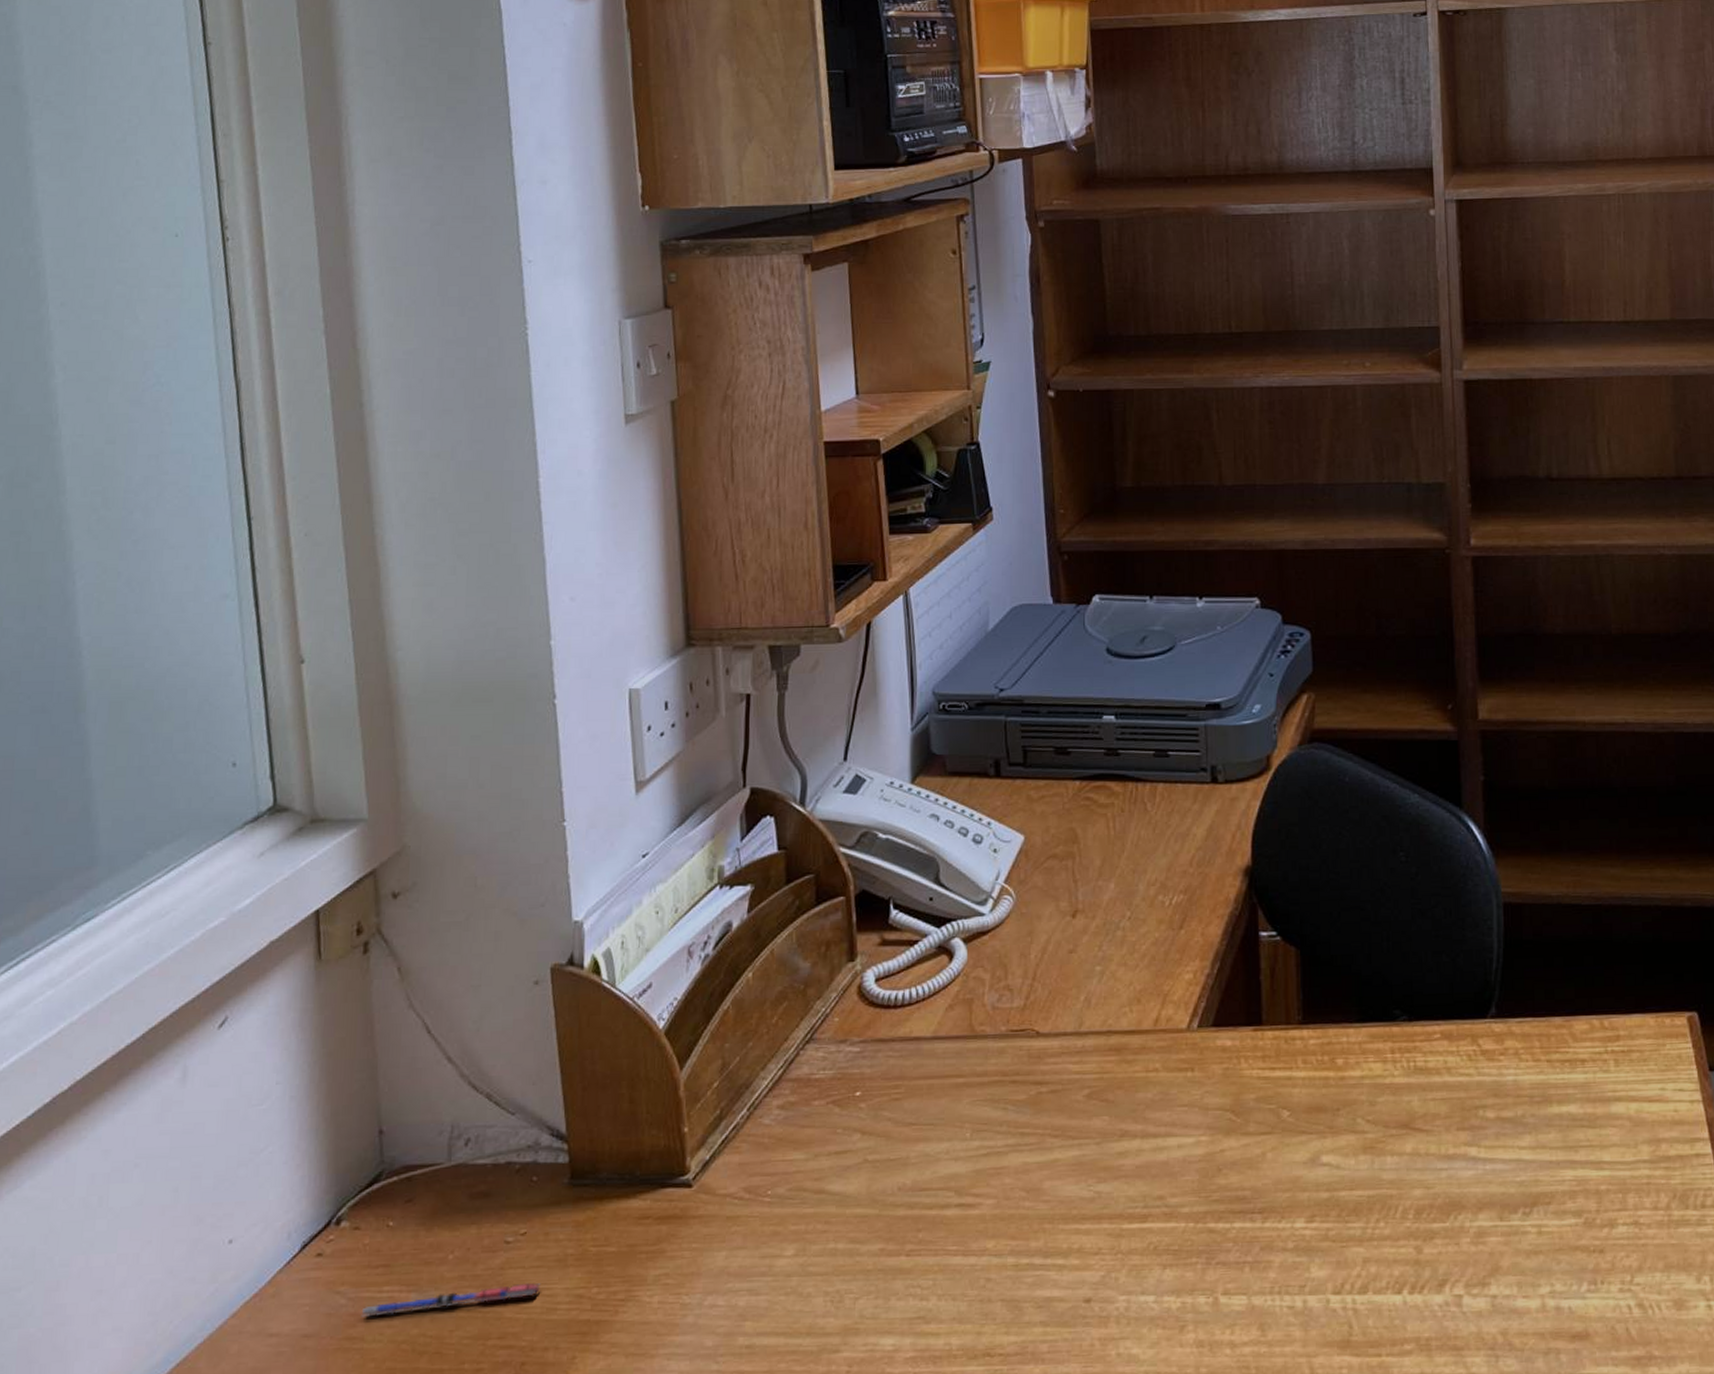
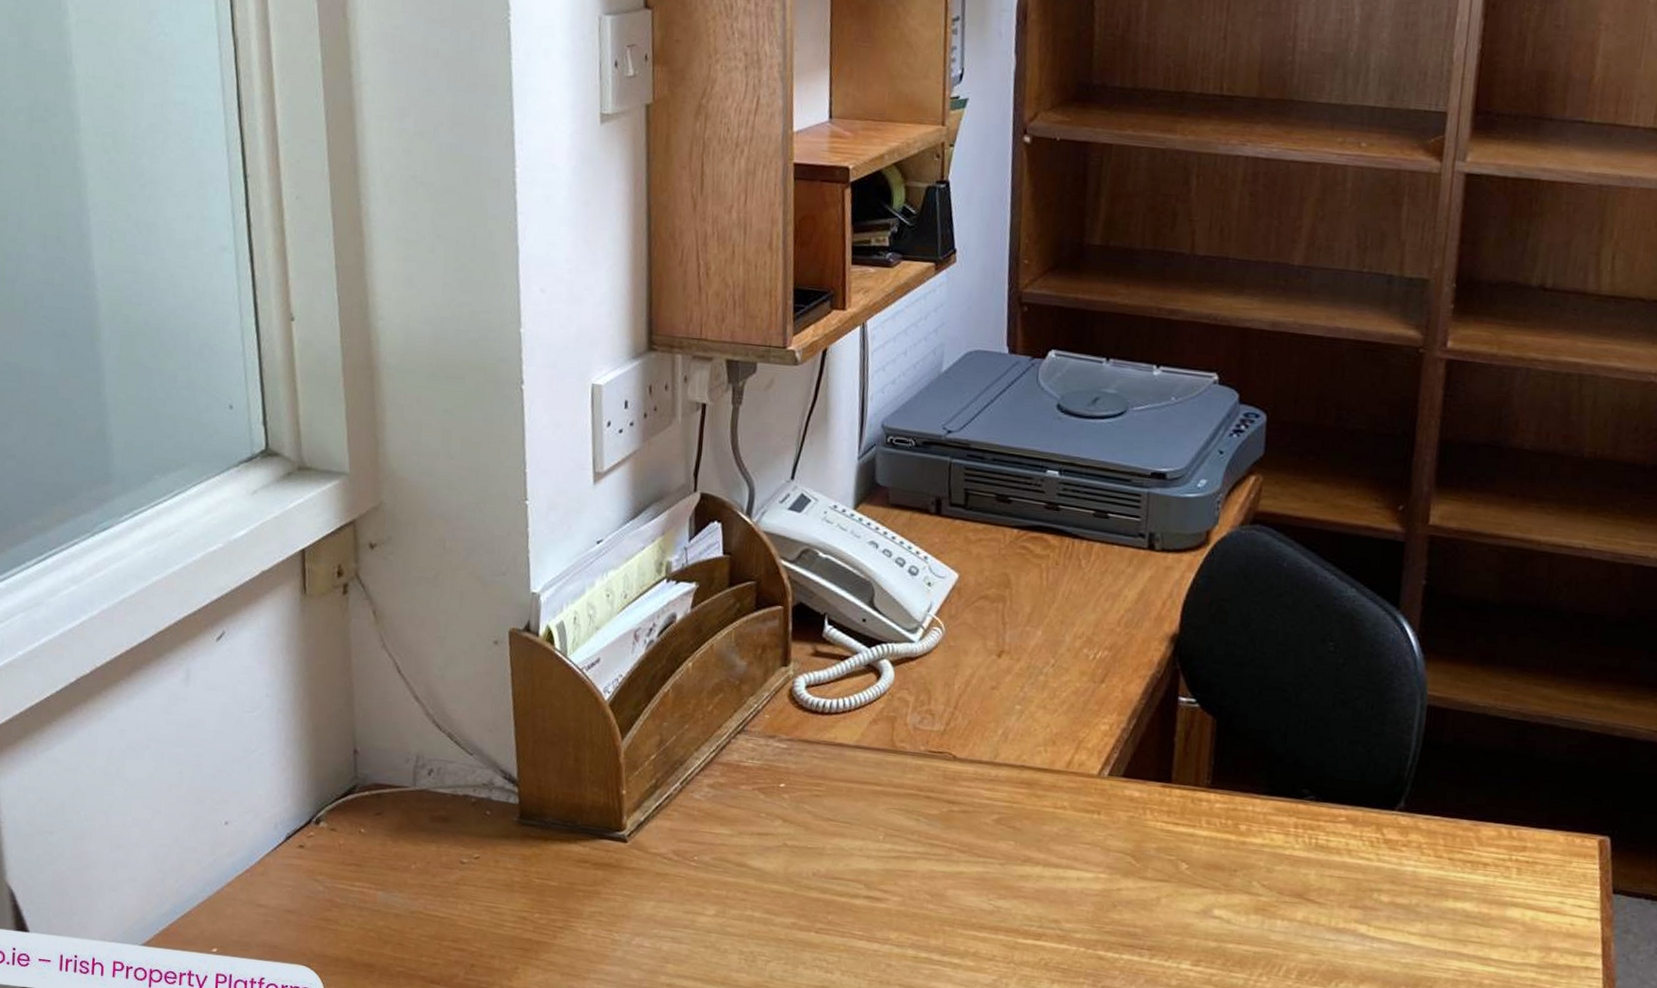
pen: present [361,1282,540,1317] -> none [336,895,490,911]

